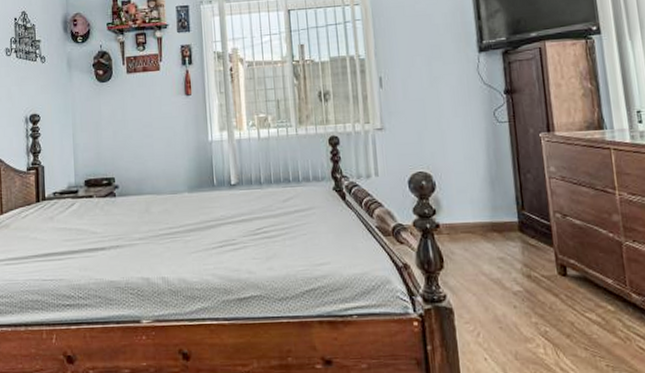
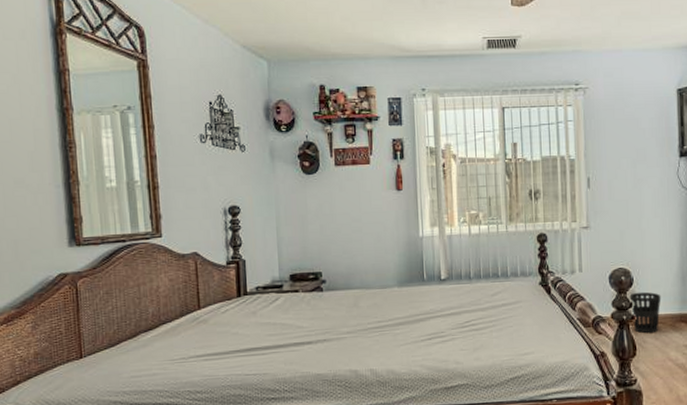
wastebasket: none [432,197,469,244] -> present [629,291,661,334]

